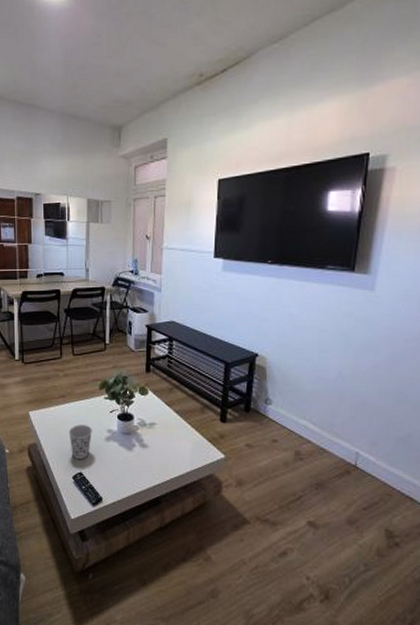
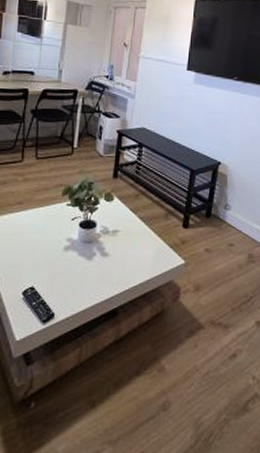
cup: present [68,424,92,459] -> none [22,234,50,272]

